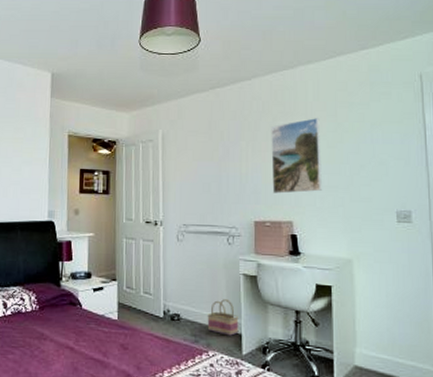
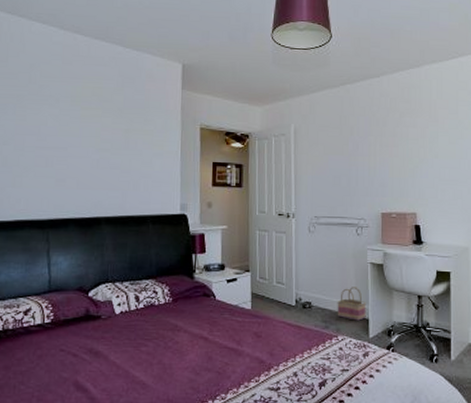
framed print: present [271,118,322,194] -> none [397,115,443,187]

